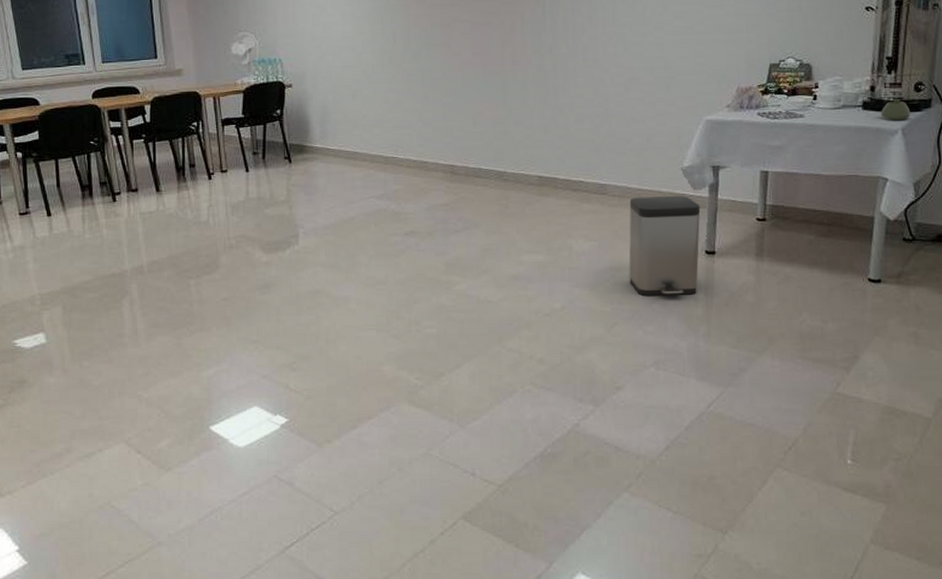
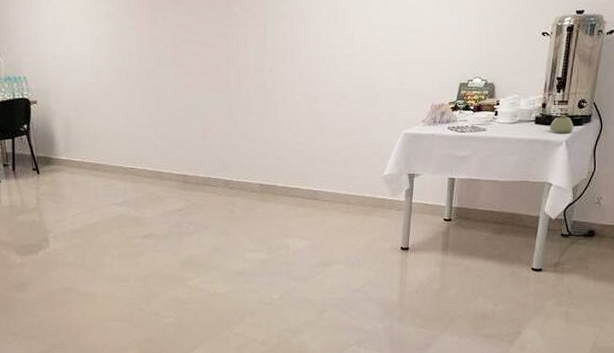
pedal bin: present [628,195,701,297] -> none [336,199,398,287]

